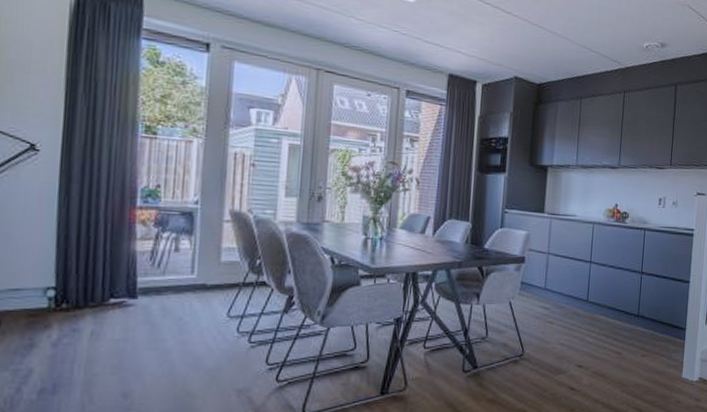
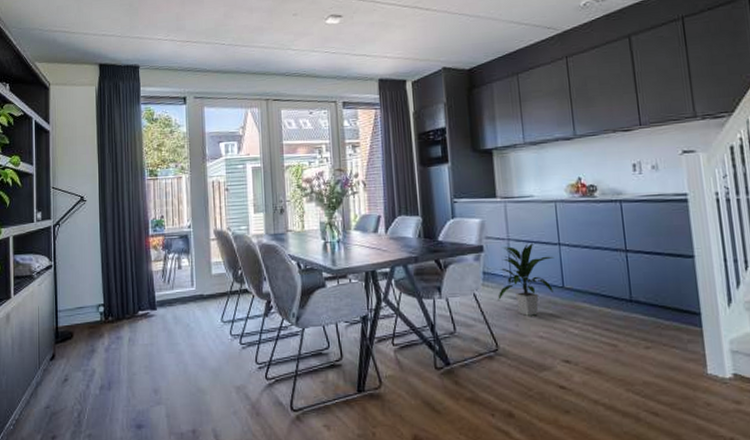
indoor plant: none [530,258,584,325] -> present [498,243,555,316]

